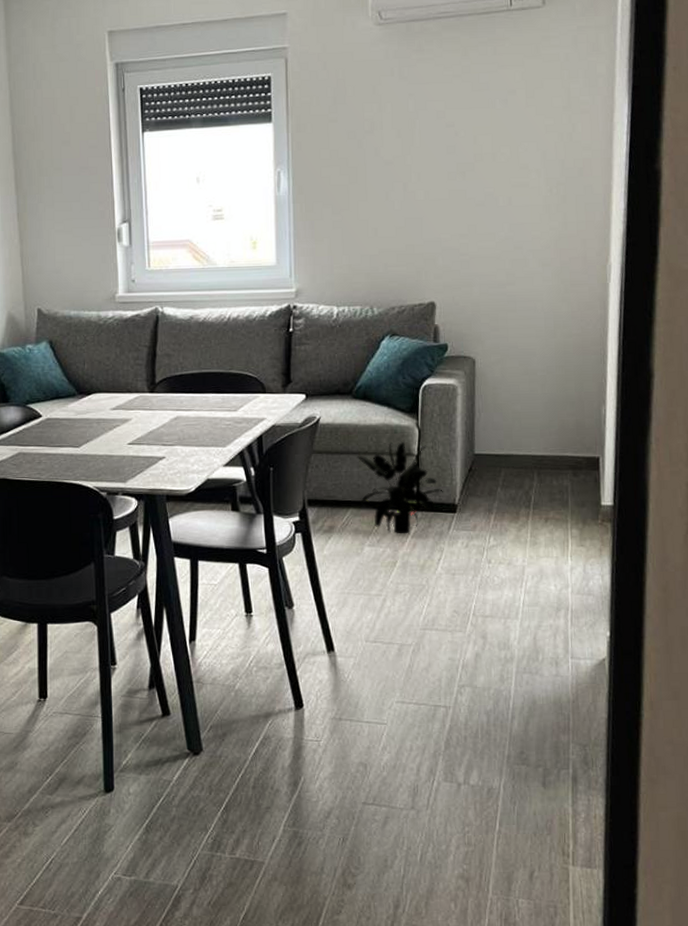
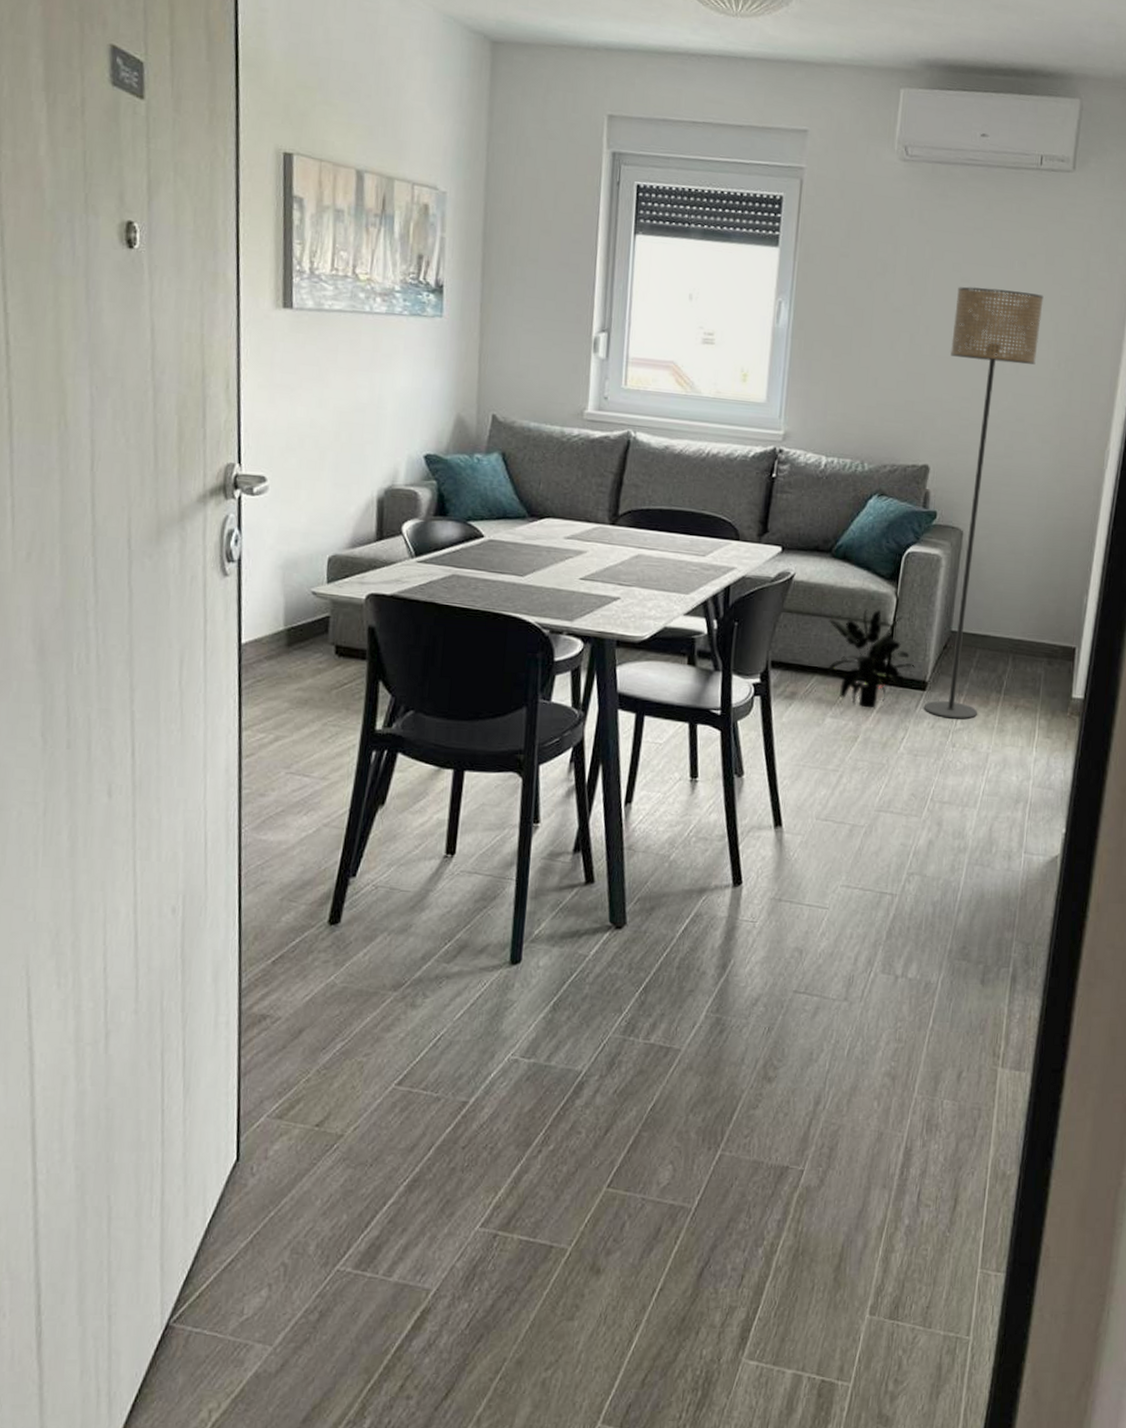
floor lamp: none [443,127,528,537] -> present [924,286,1044,719]

